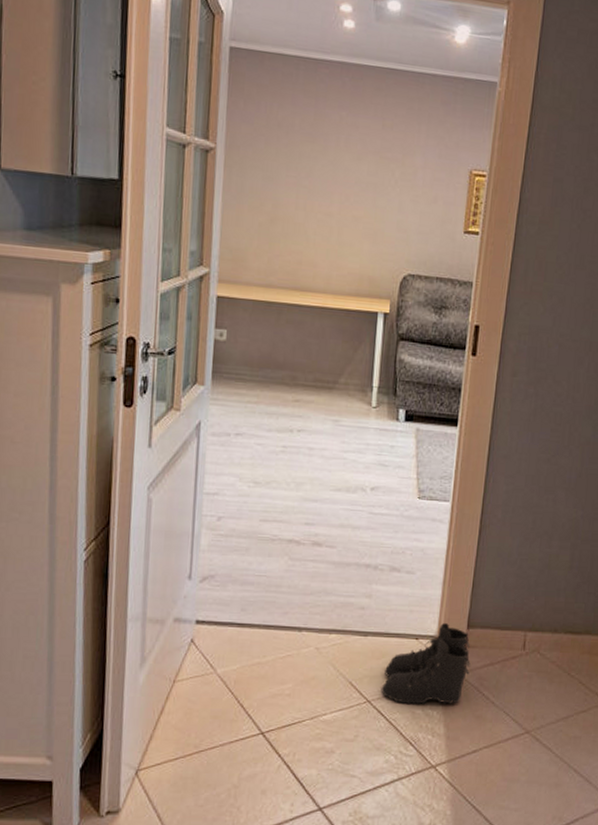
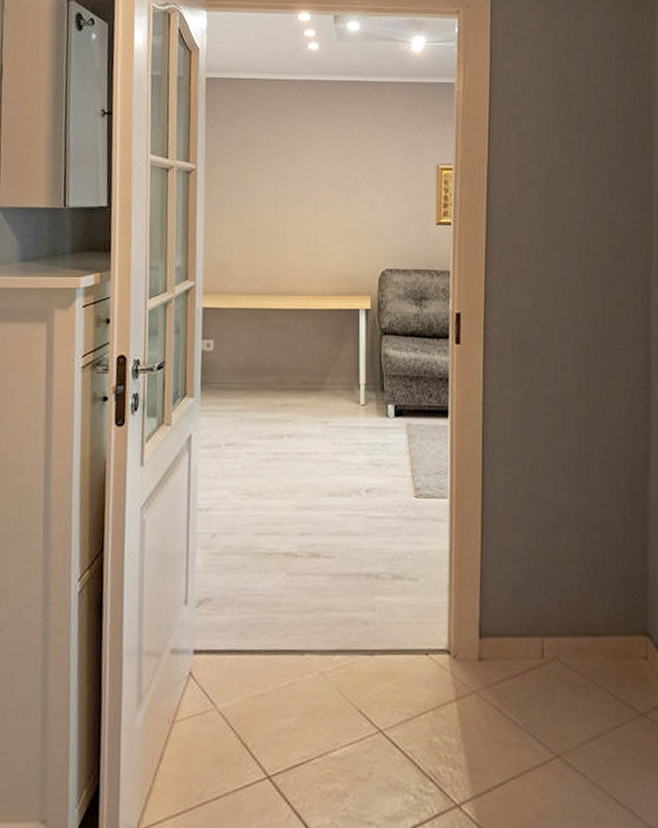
boots: present [381,623,471,705] -> none [393,634,487,733]

